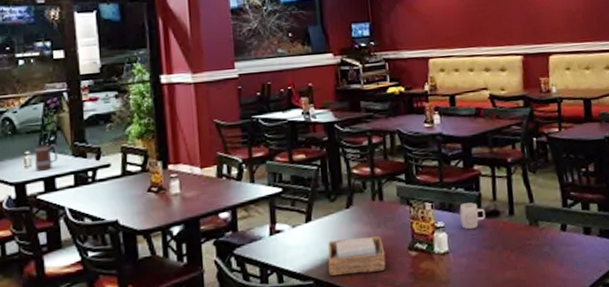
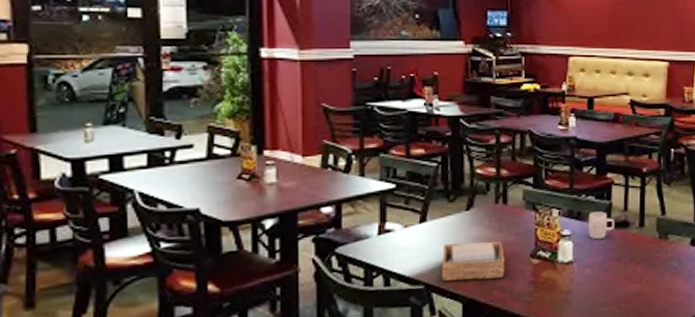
beer mug: present [35,144,58,171] -> none [99,117,127,147]

